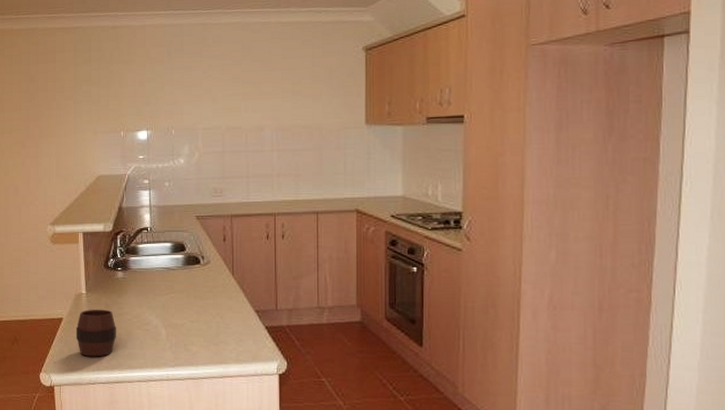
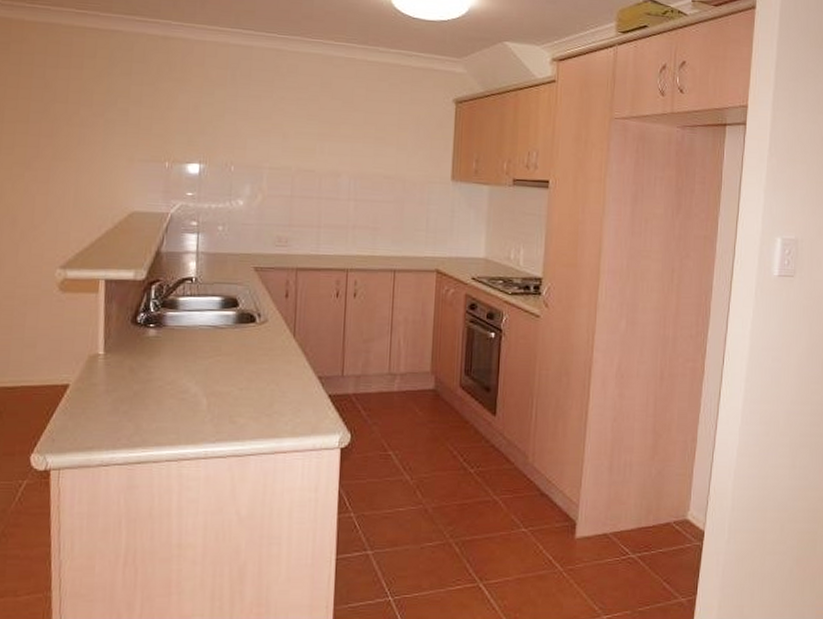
cup: present [75,309,116,357] -> none [85,373,142,433]

